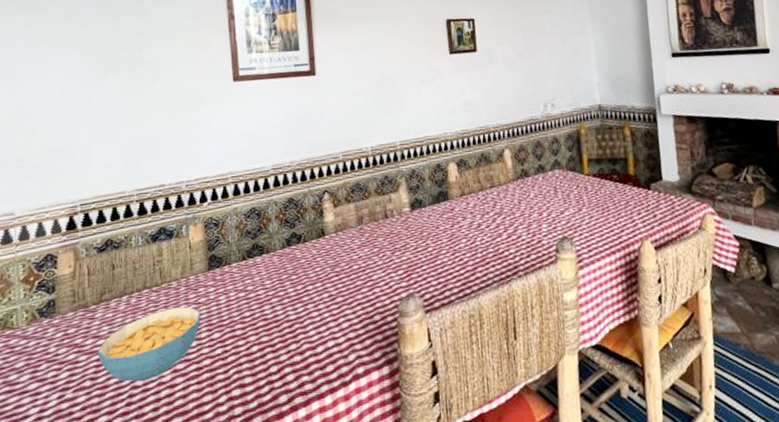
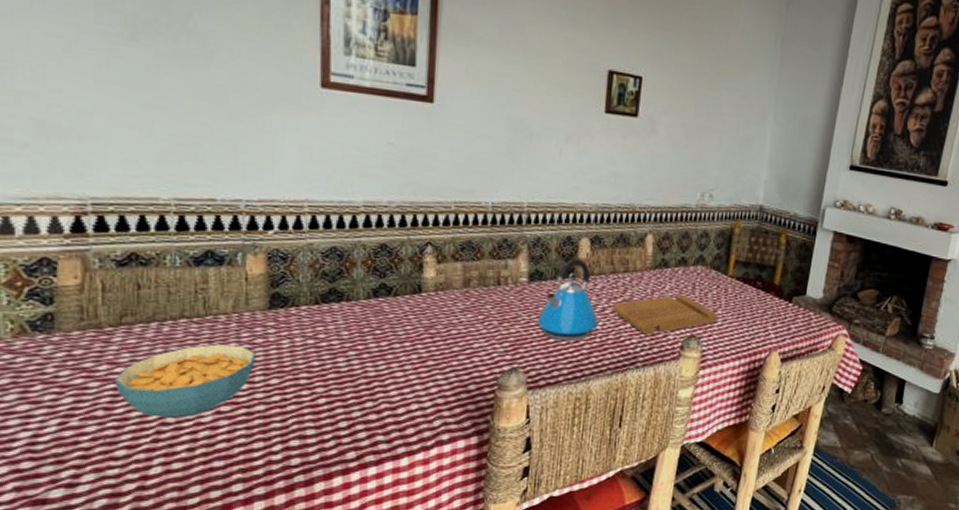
kettle: none [424,182,476,262] -> present [538,258,598,342]
cutting board: none [486,199,585,244] -> present [612,294,718,335]

